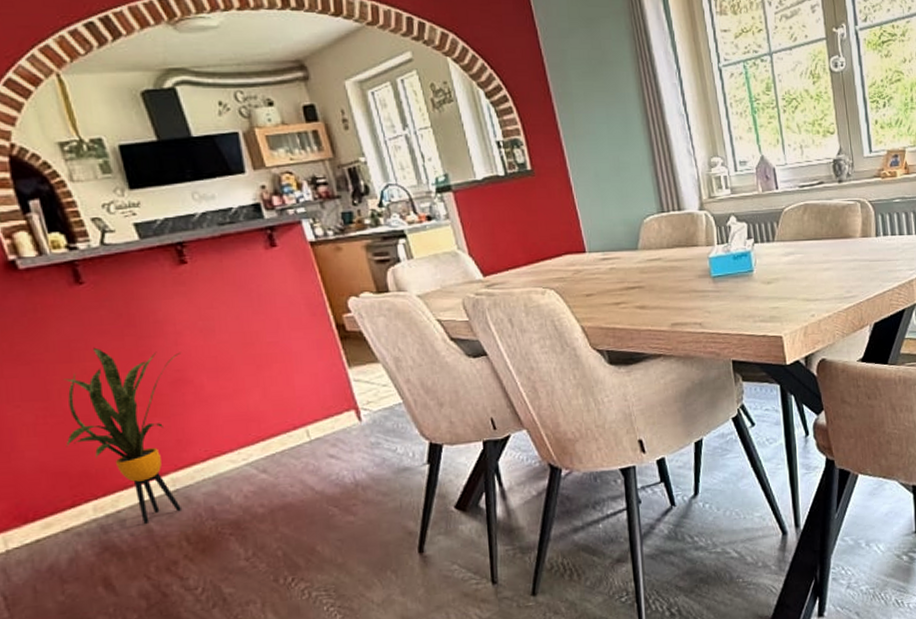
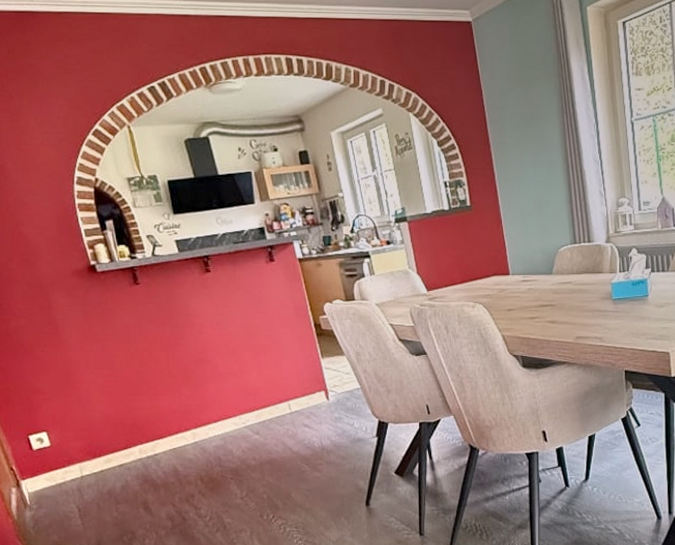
house plant: present [63,347,182,524] -> none [123,332,204,465]

